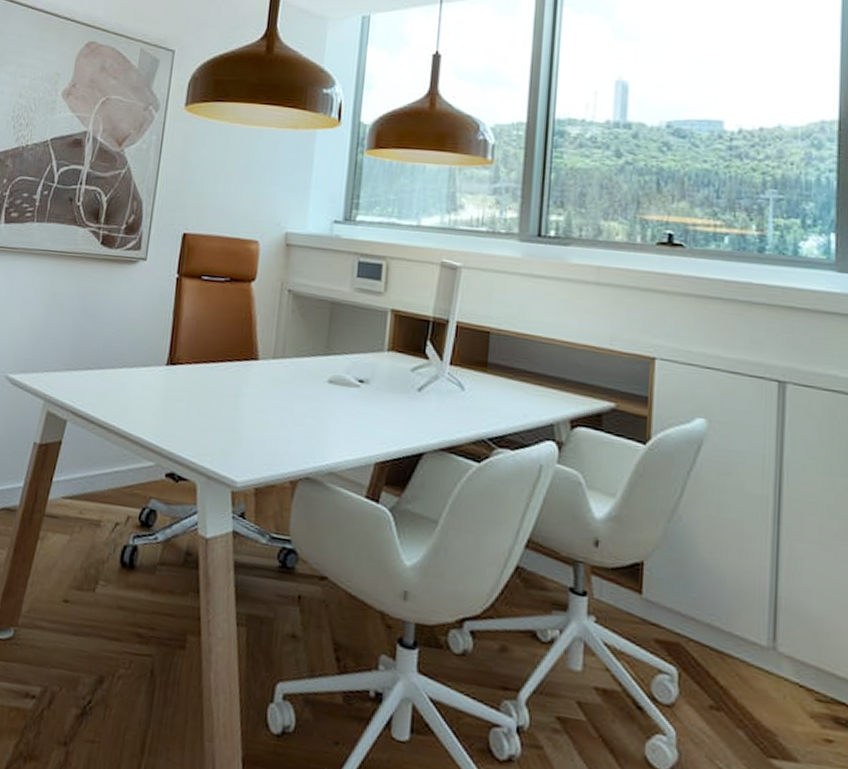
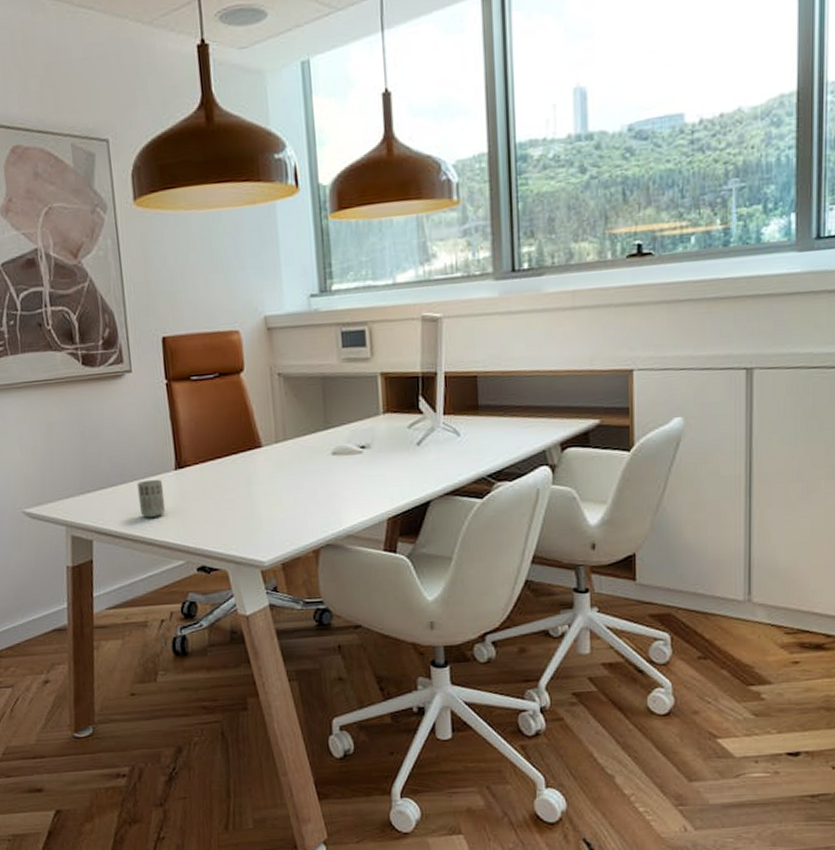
cup: none [121,369,152,411] -> present [136,480,166,518]

